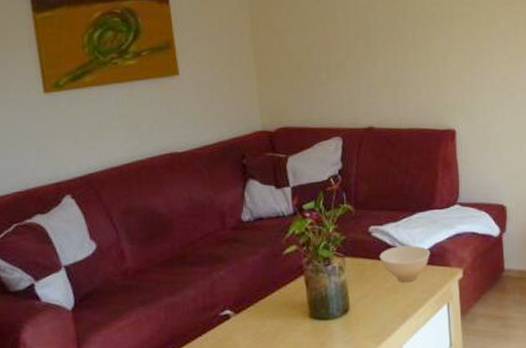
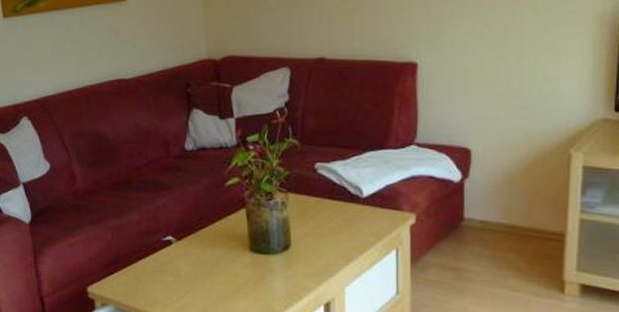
bowl: present [379,245,431,282] -> none [325,185,381,223]

